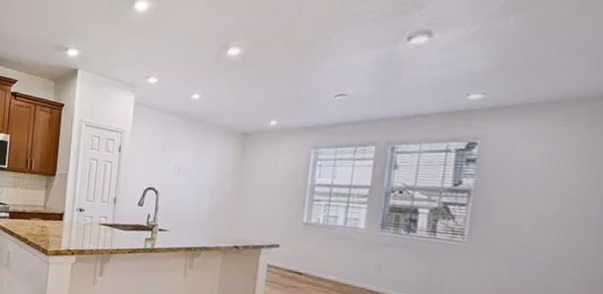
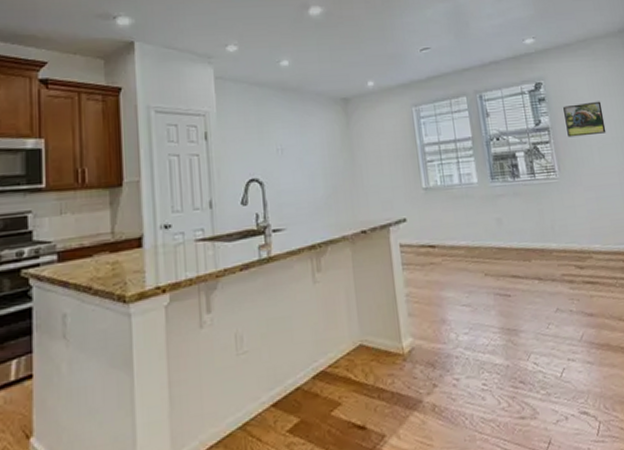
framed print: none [494,171,557,207] -> present [563,101,607,138]

